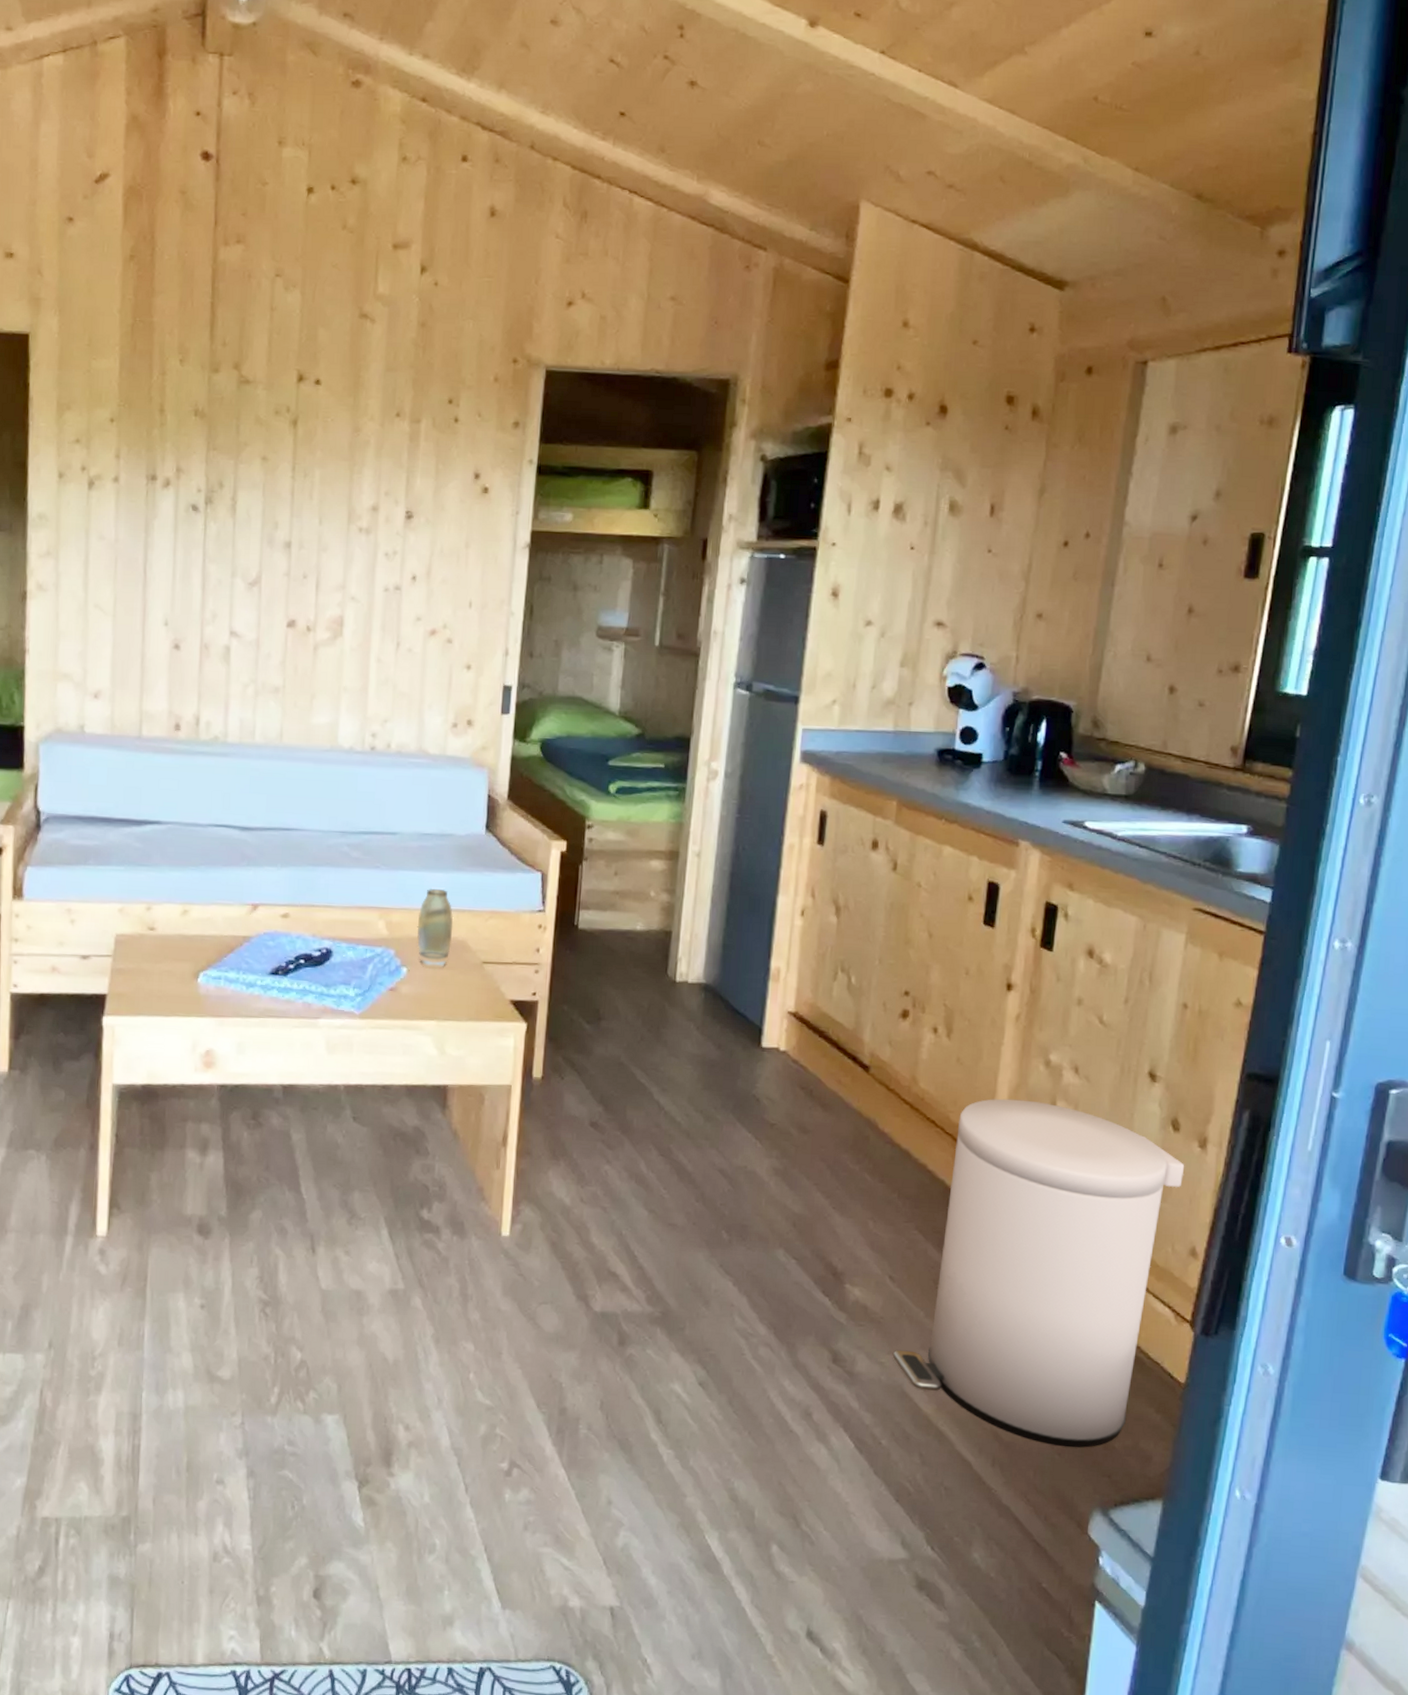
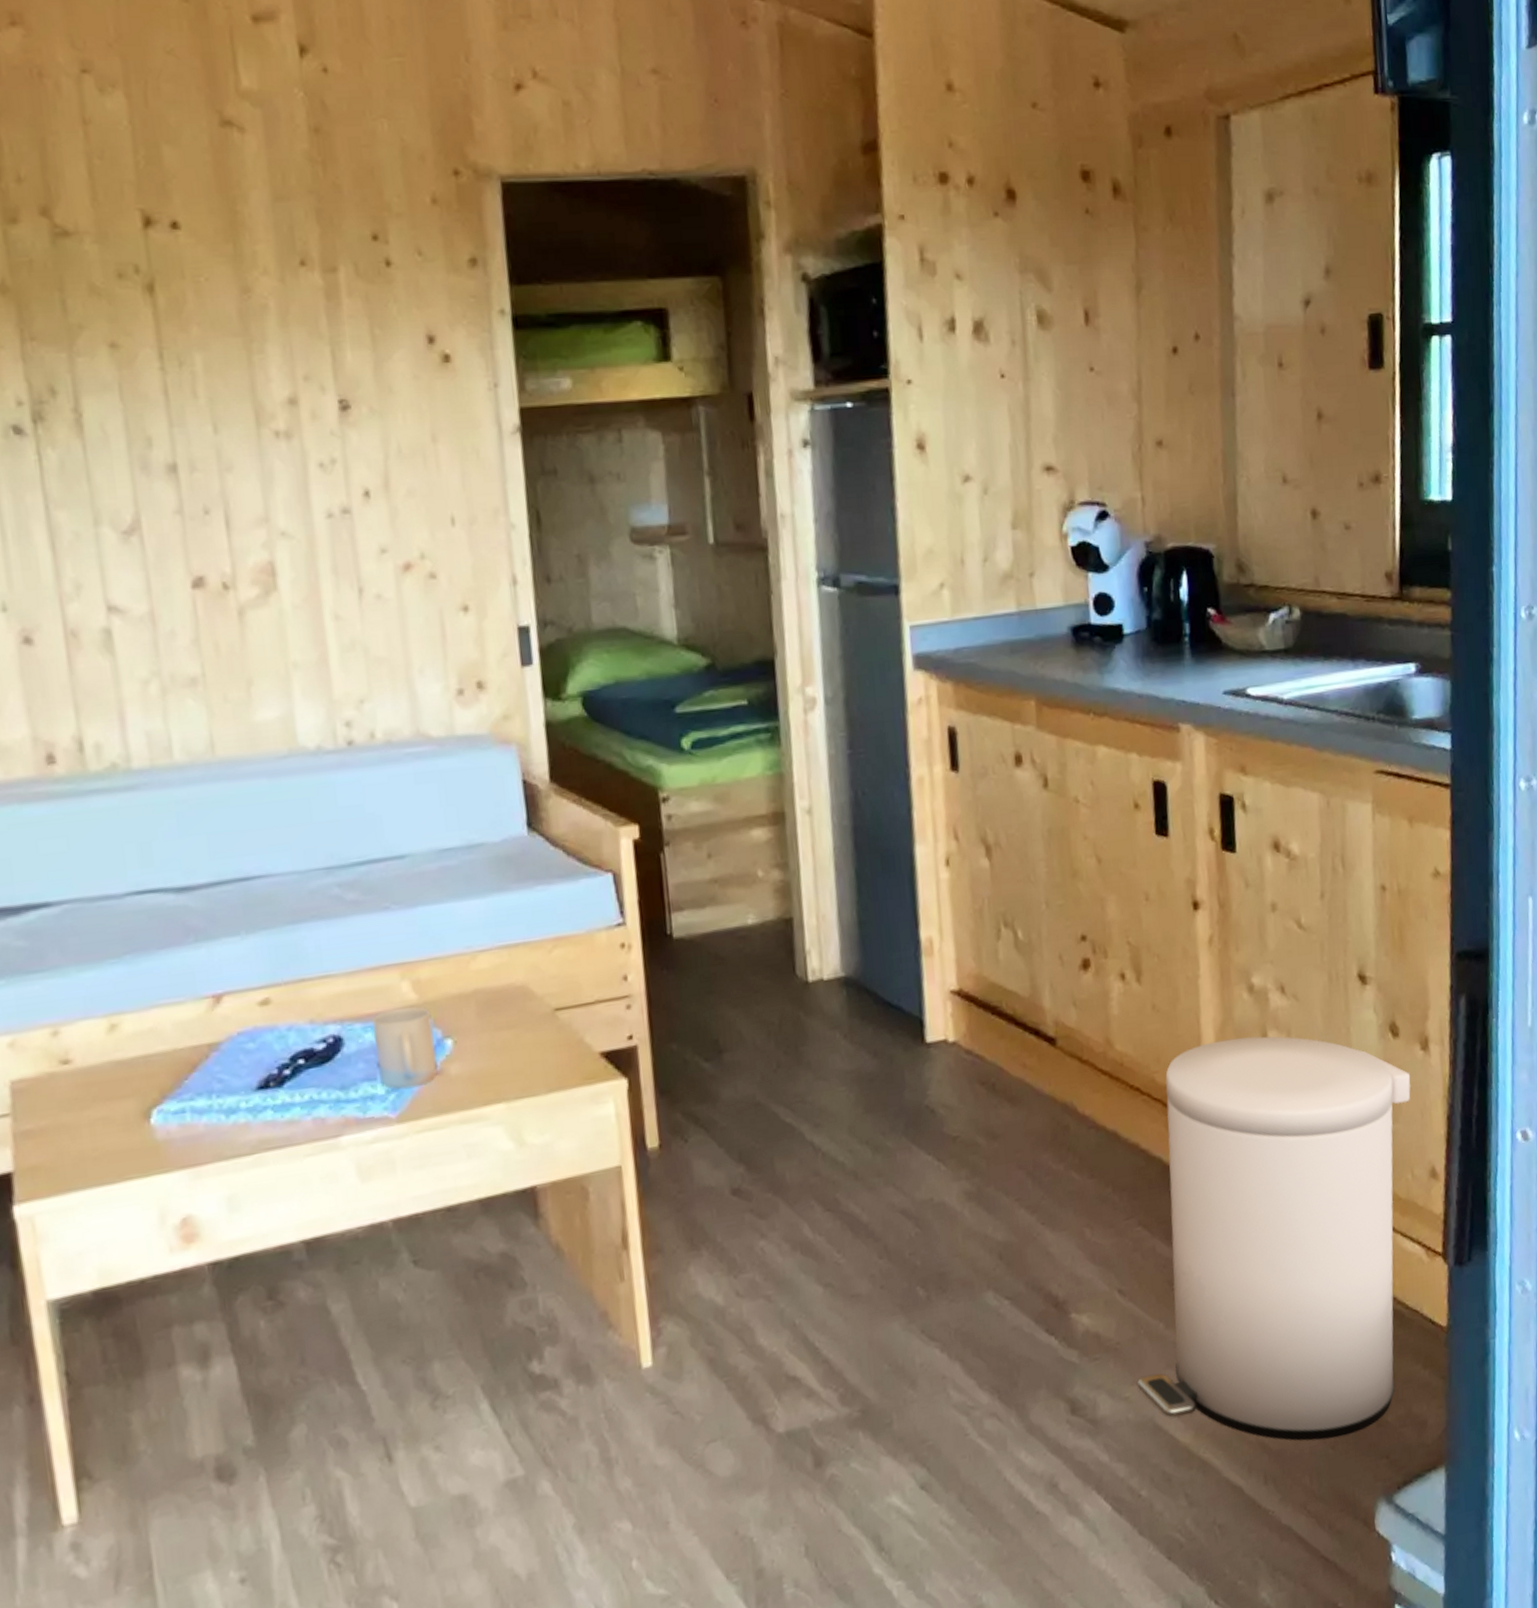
mug: none [352,938,395,997] -> present [371,1005,439,1090]
vase: present [417,889,453,970] -> none [455,921,508,1035]

